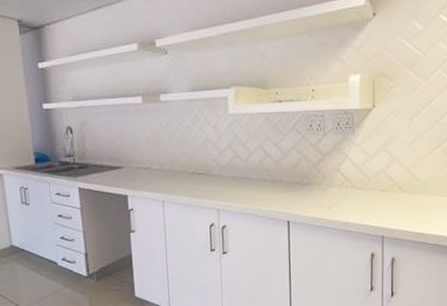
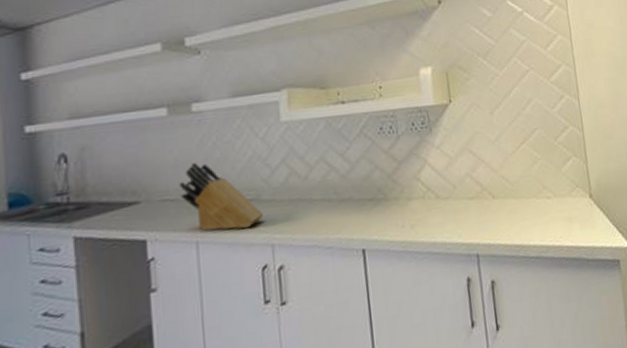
knife block: none [150,140,213,195] -> present [179,162,264,231]

